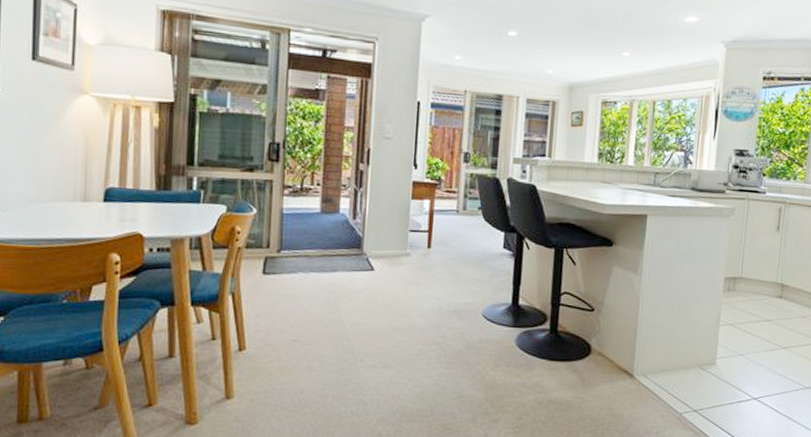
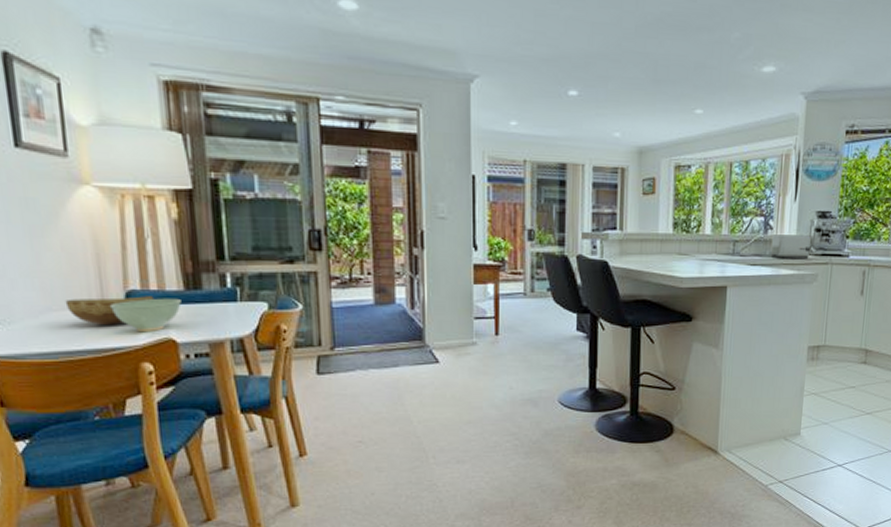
bowl: none [53,192,129,218] -> present [65,296,155,325]
bowl: none [91,196,152,227] -> present [110,298,182,333]

